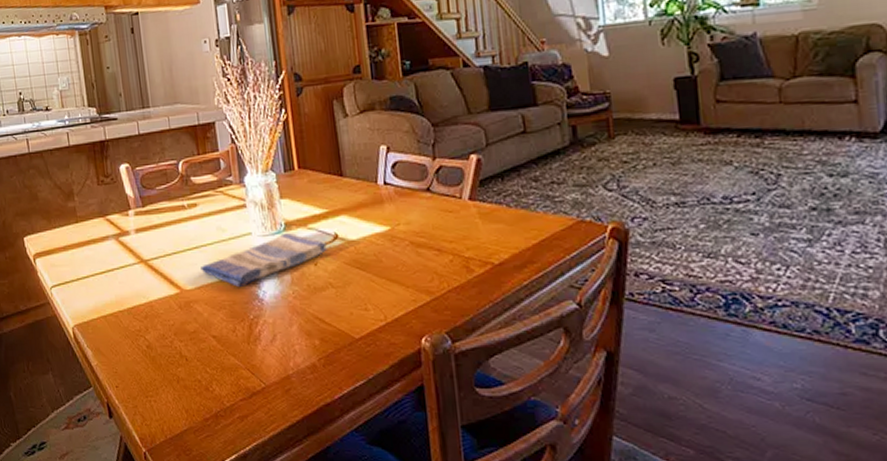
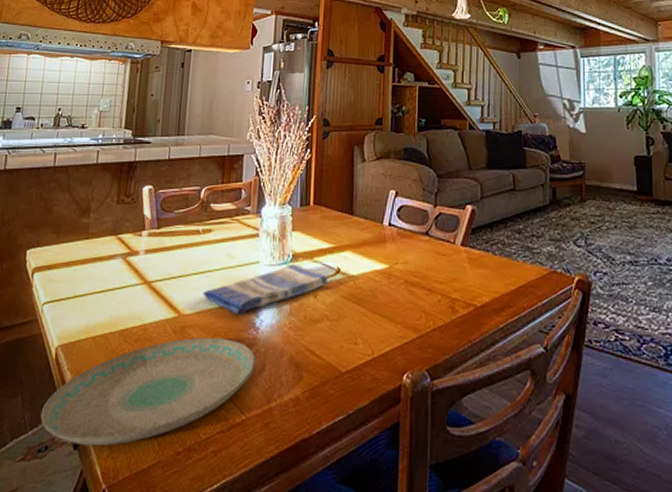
plate: none [72,311,266,415] -> present [40,338,256,447]

